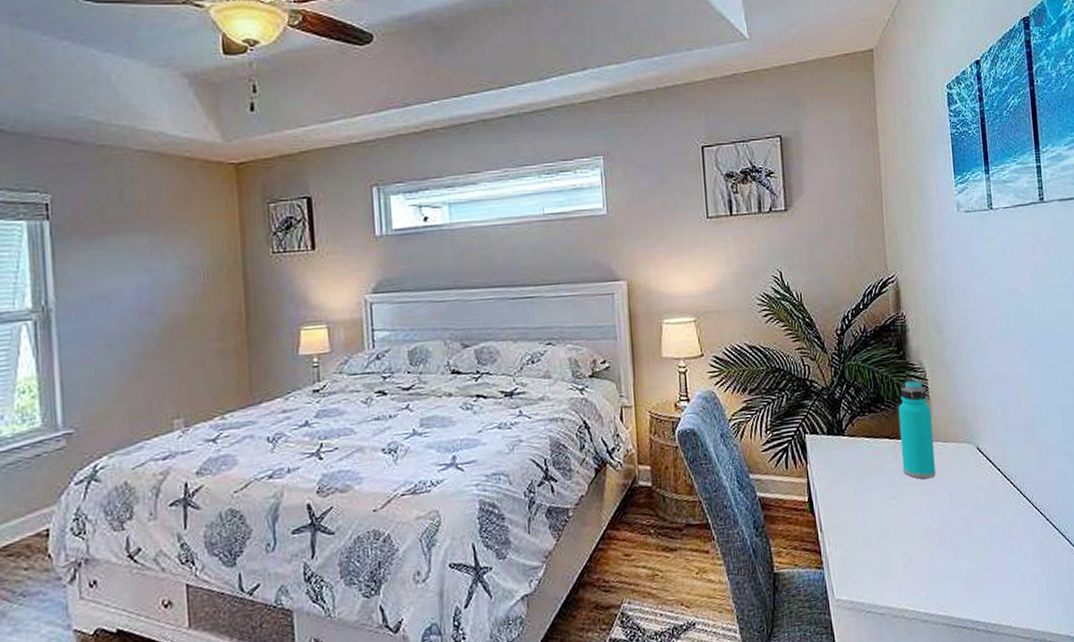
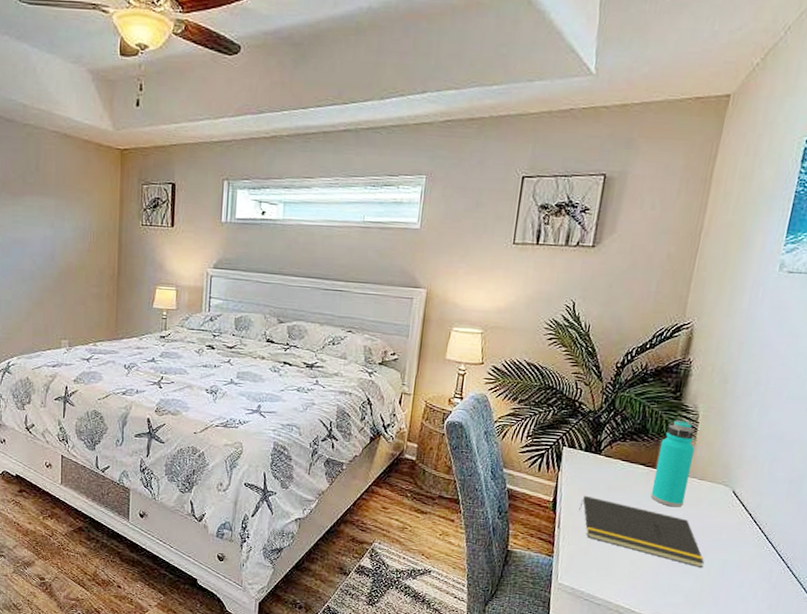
notepad: none [836,486,972,542] -> present [579,495,704,568]

